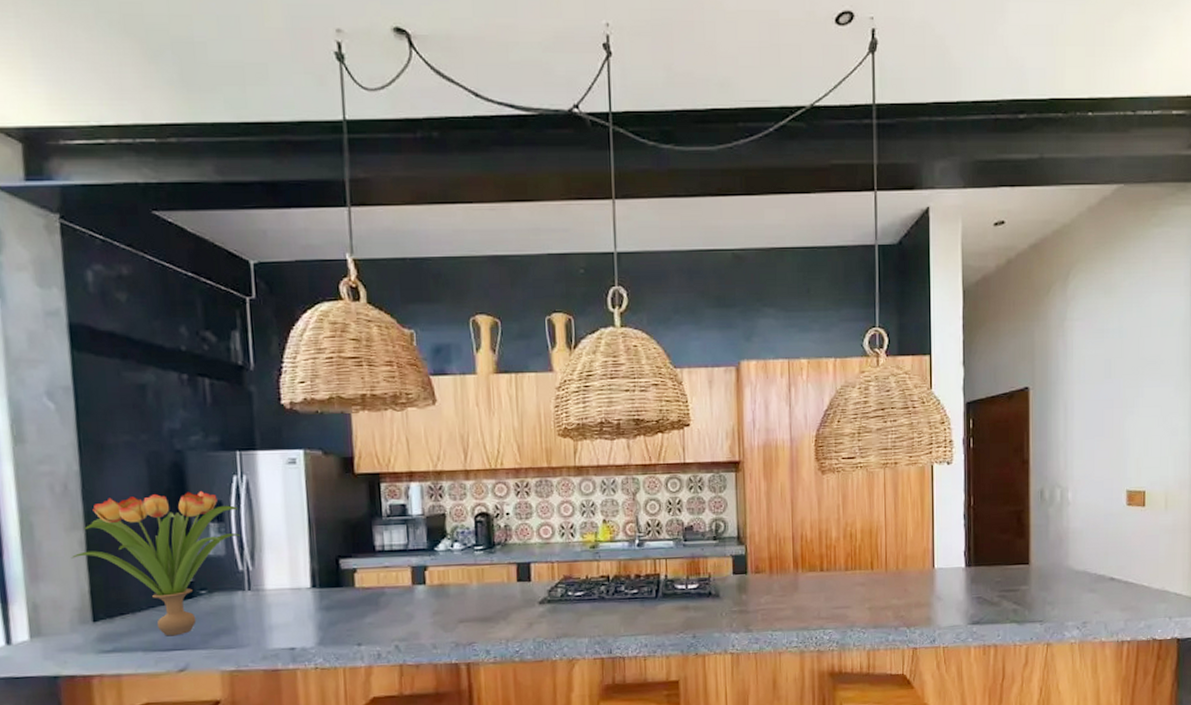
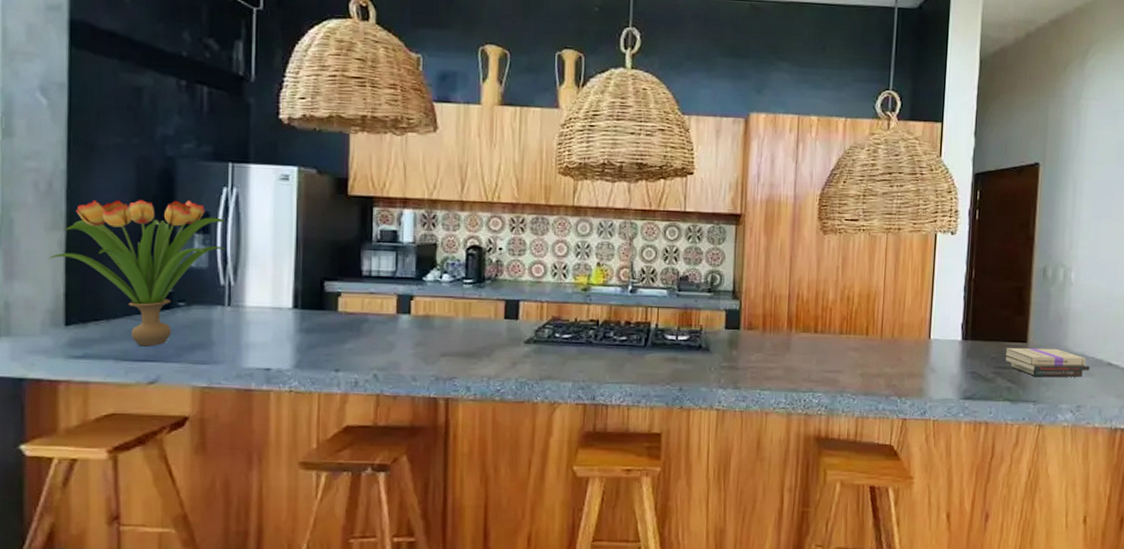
books: none [1009,567,1093,597] -> present [1005,347,1090,377]

